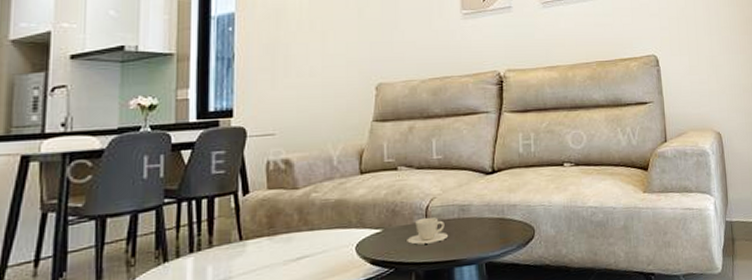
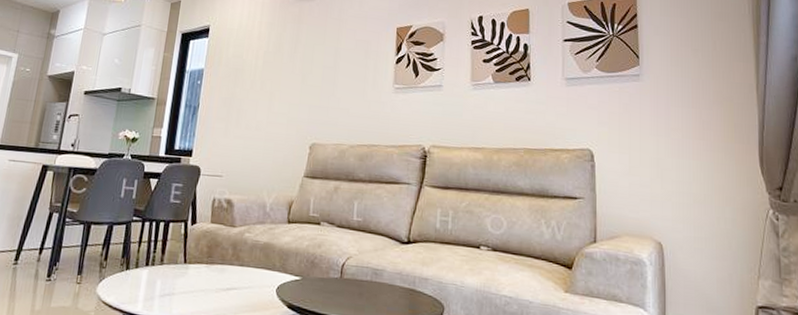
cup: present [407,218,449,245] -> none [321,274,361,300]

